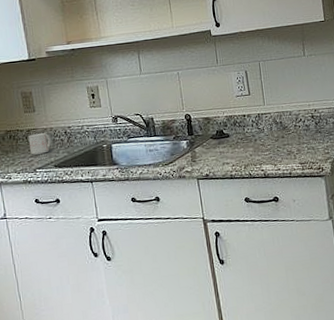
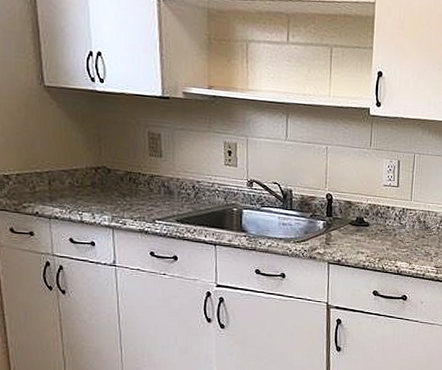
mug: present [28,133,51,155] -> none [150,181,175,205]

